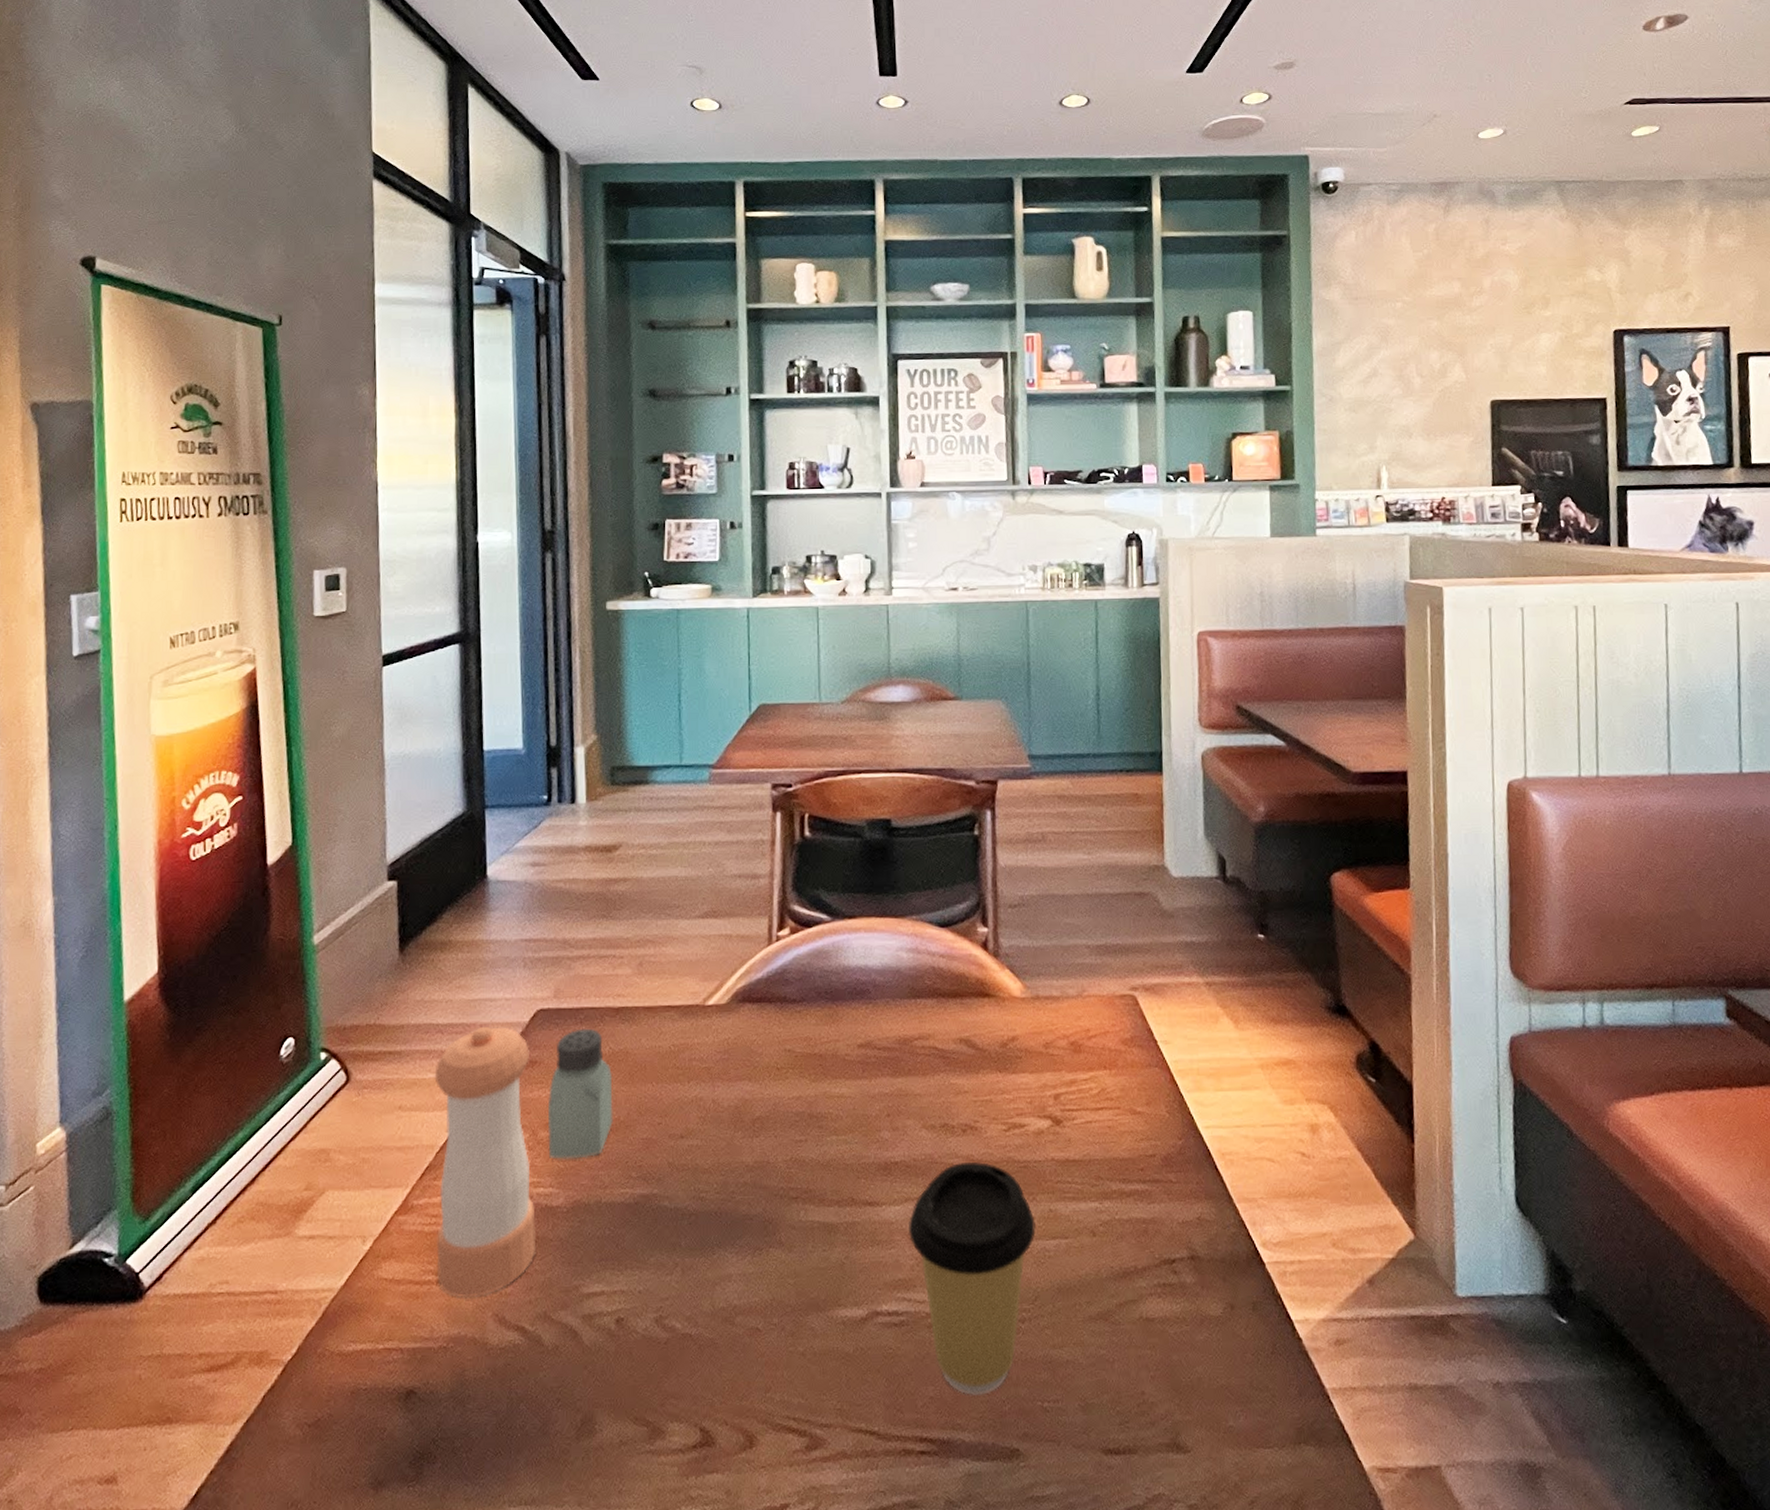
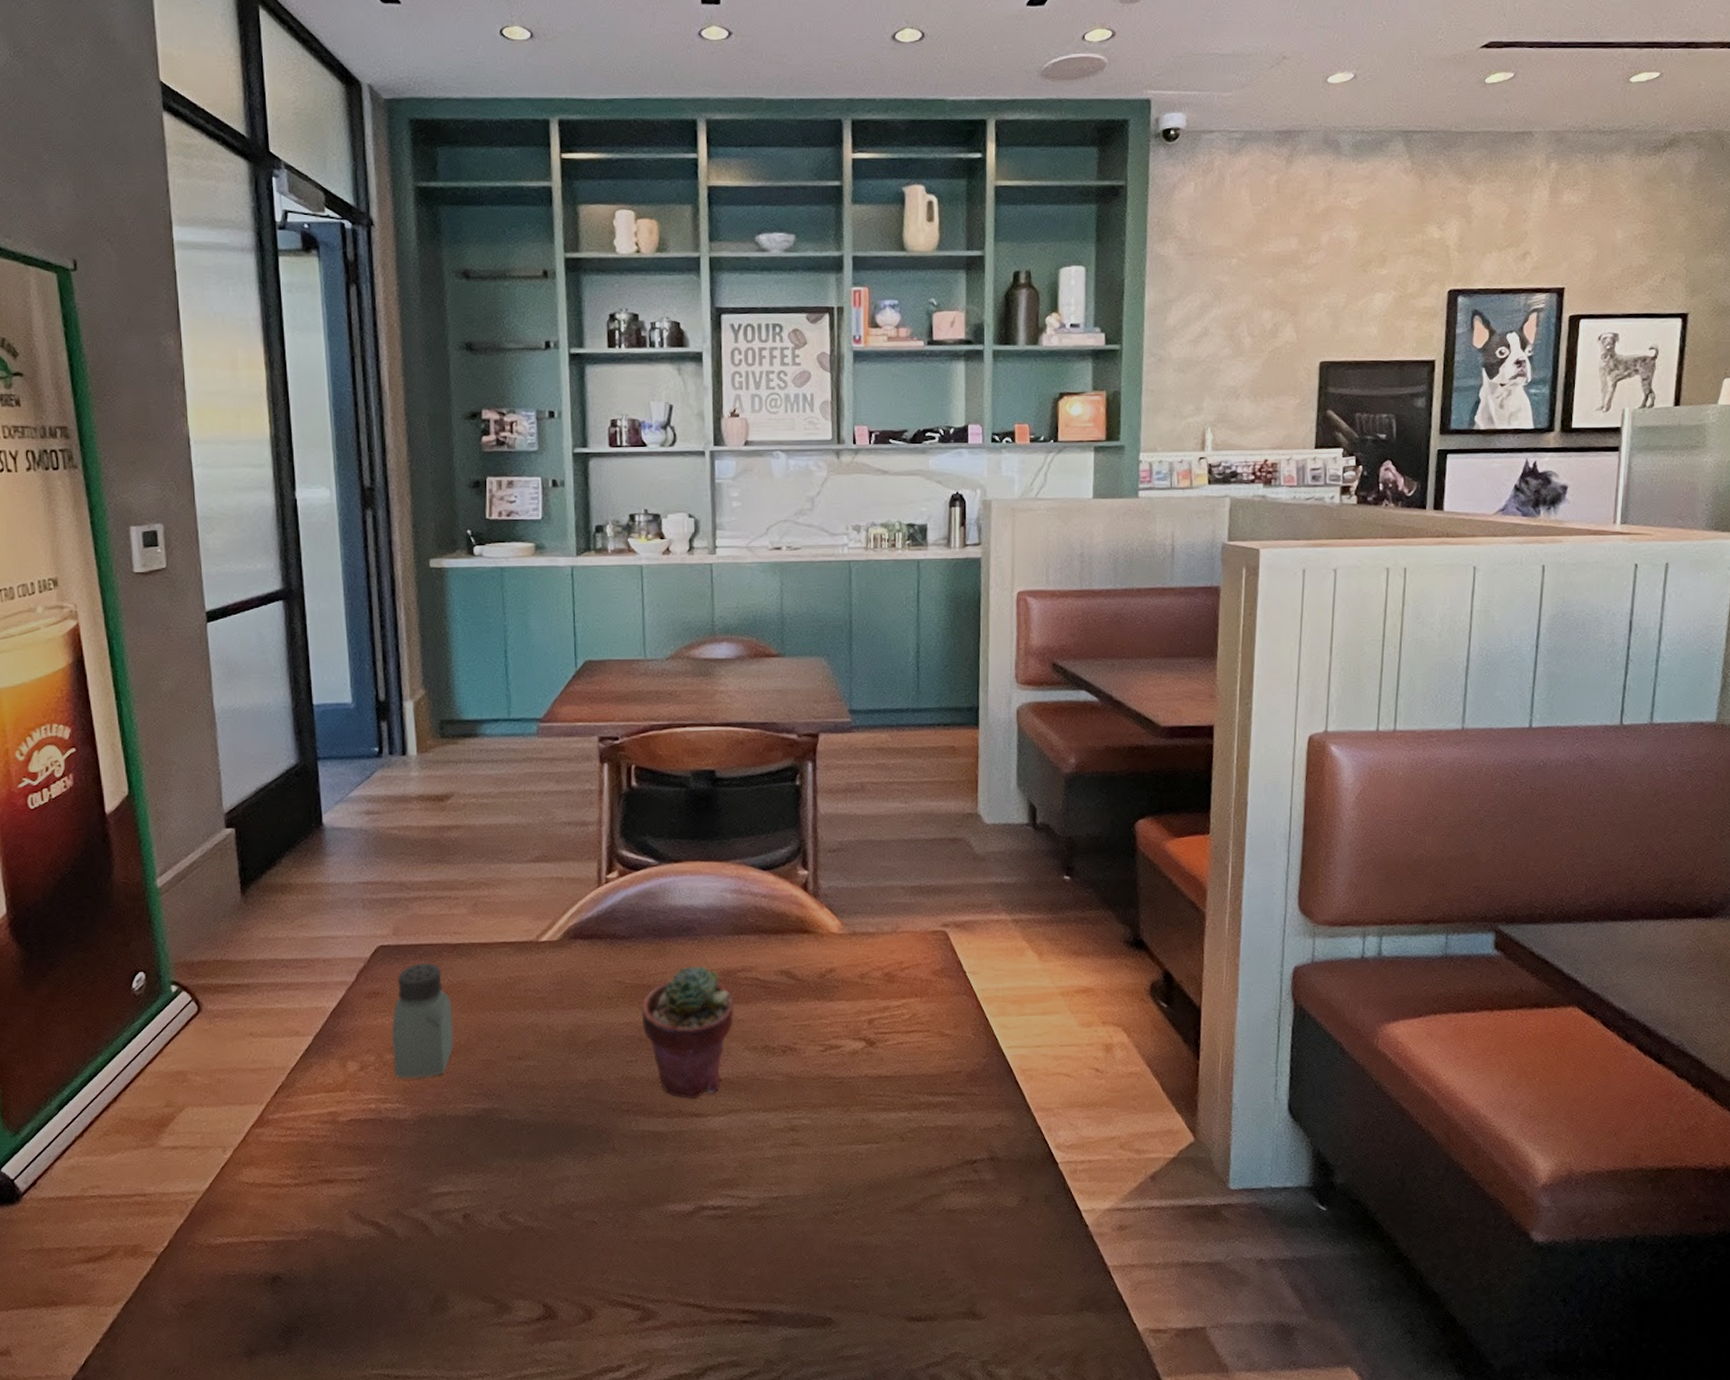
pepper shaker: present [434,1026,536,1298] -> none [282,961,386,1199]
potted succulent: none [812,1033,911,1186] -> present [641,966,735,1100]
coffee cup: present [908,1161,1036,1395] -> none [731,1078,849,1275]

